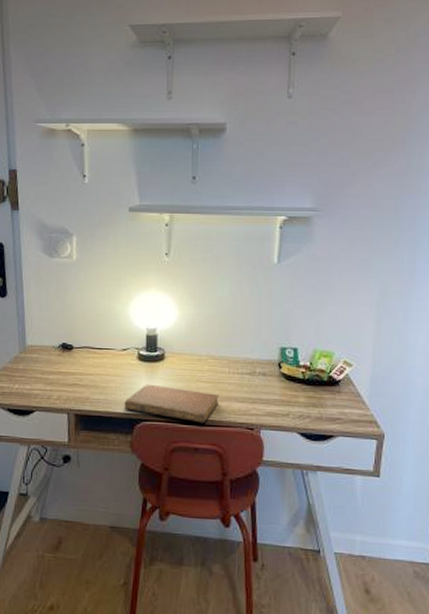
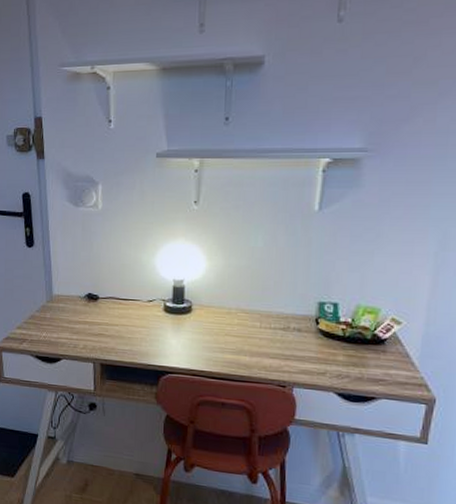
notebook: present [124,384,220,423] -> none [149,336,250,378]

